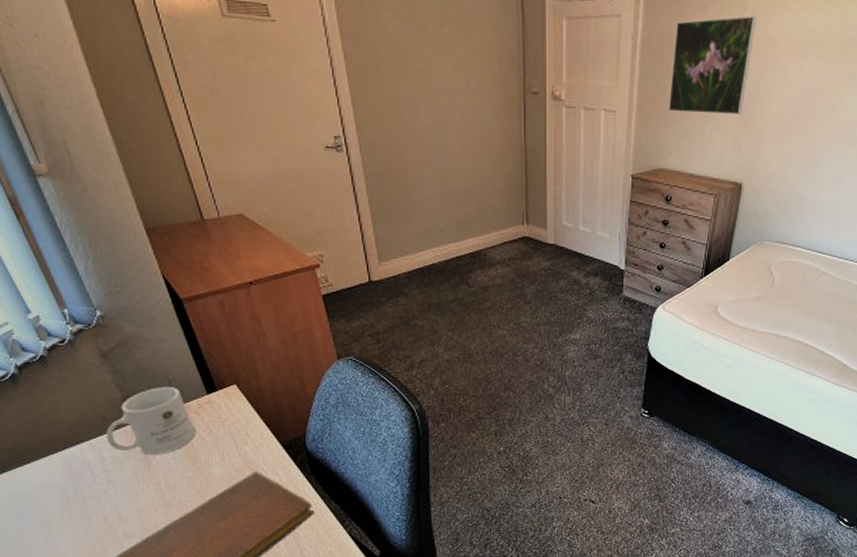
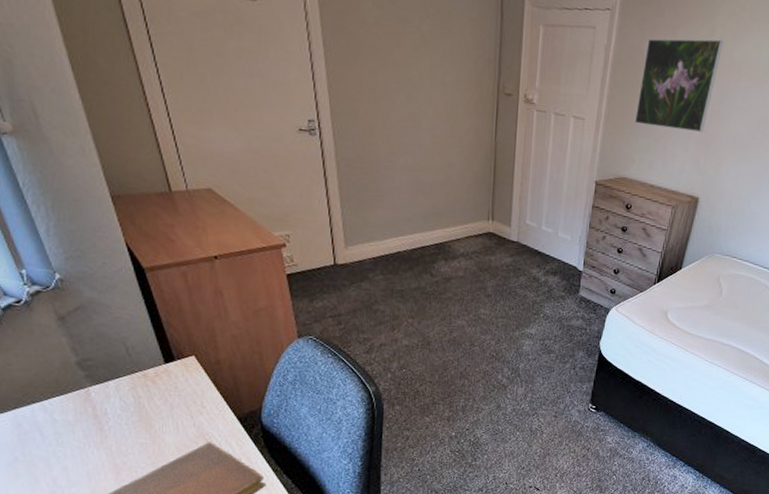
mug: present [106,387,196,454] -> none [58,353,152,420]

